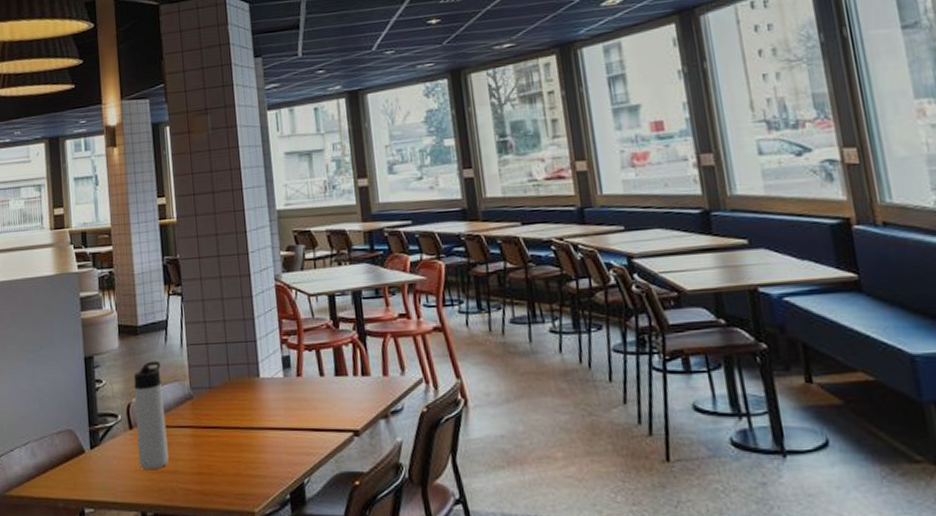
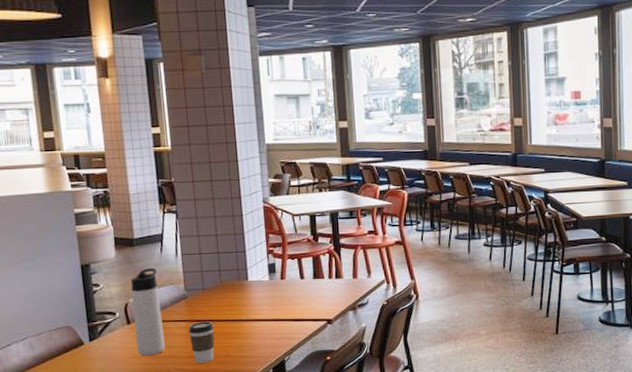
coffee cup: none [194,428,223,482] -> present [188,321,215,363]

